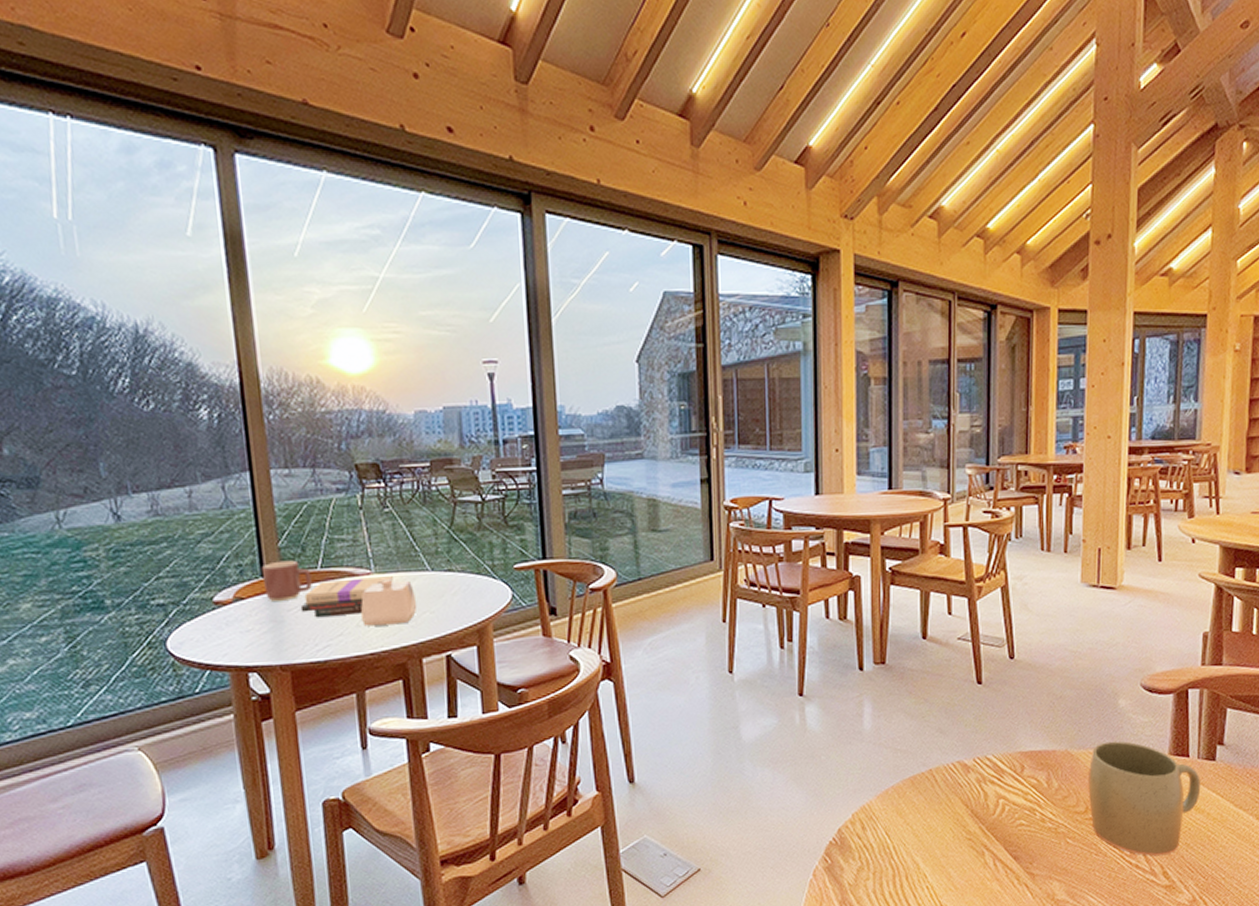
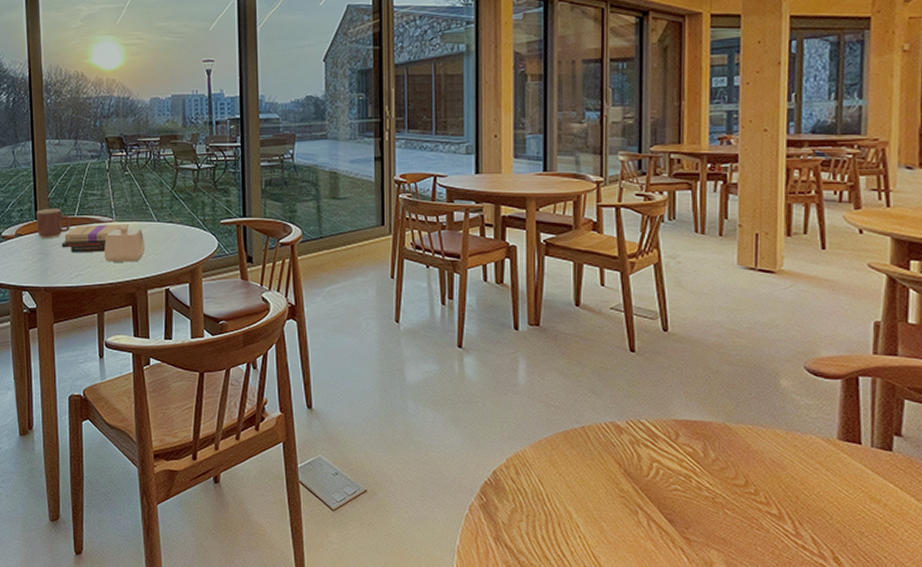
mug: present [1088,741,1201,857] -> none [748,419,876,541]

